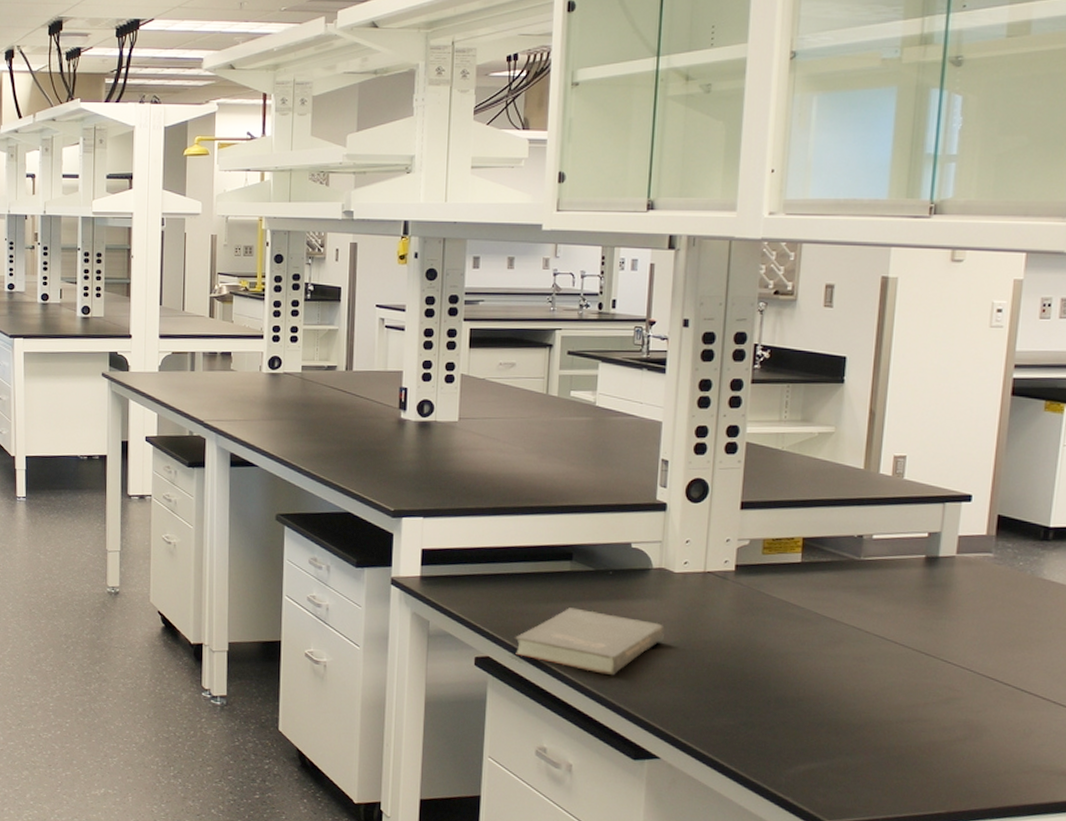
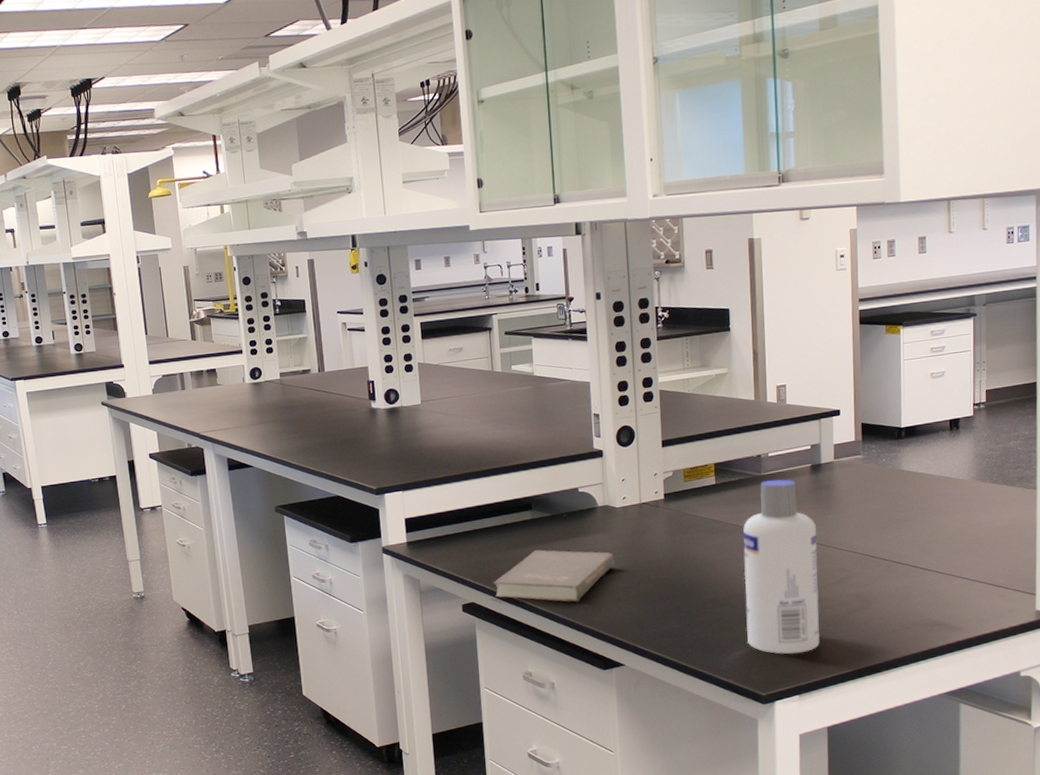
screw cap bottle: none [815,566,922,780] -> present [743,479,821,655]

